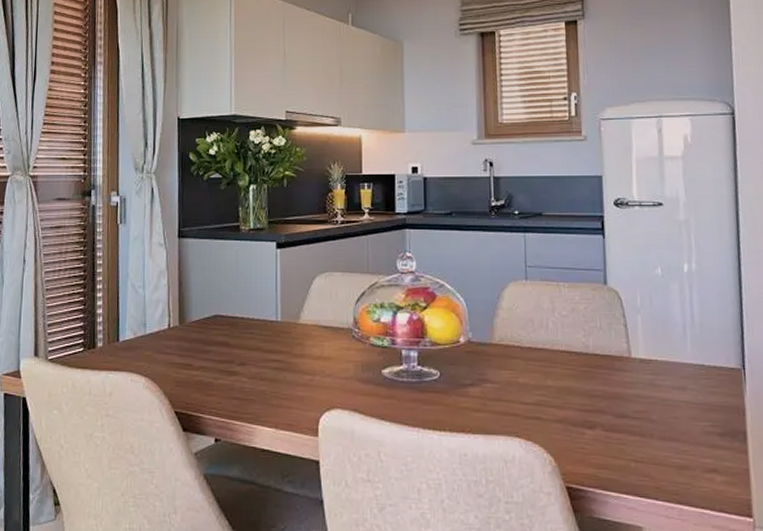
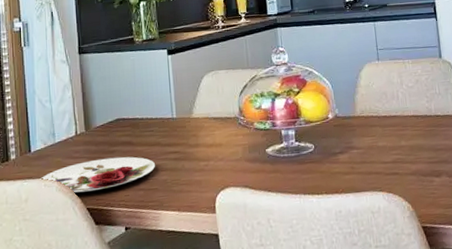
plate: none [126,358,254,393] -> present [40,156,156,194]

